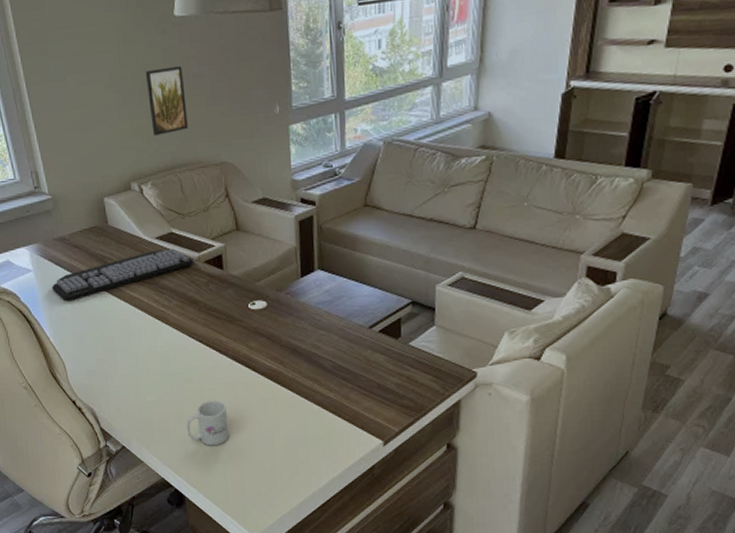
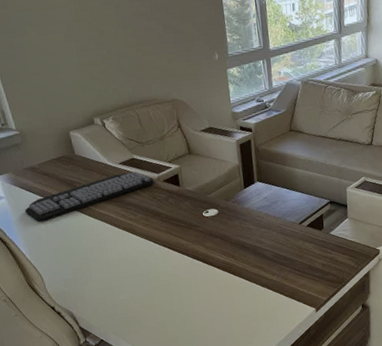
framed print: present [145,65,188,136] -> none [100,20,142,79]
mug: present [186,400,230,446] -> none [156,292,194,330]

